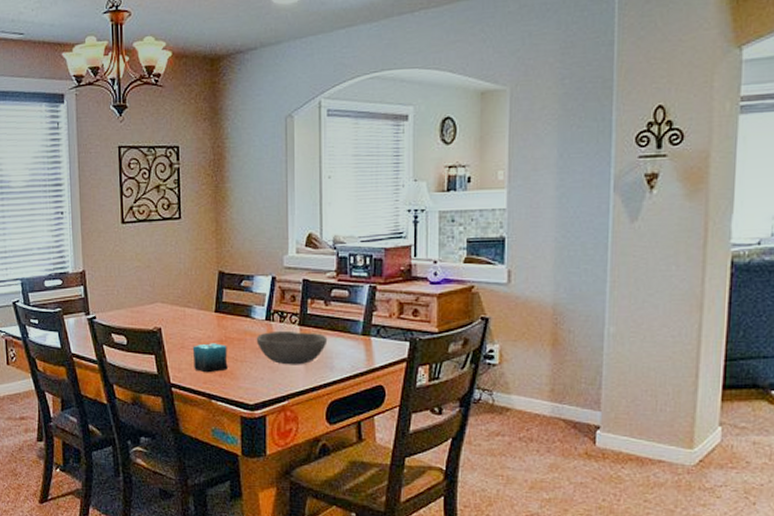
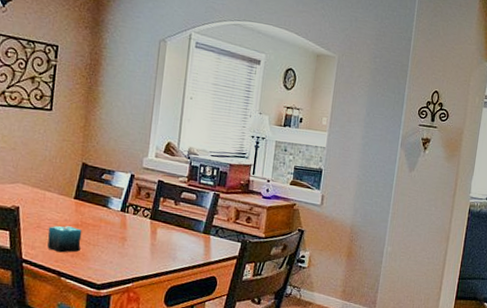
bowl: present [256,330,328,365] -> none [110,221,174,254]

